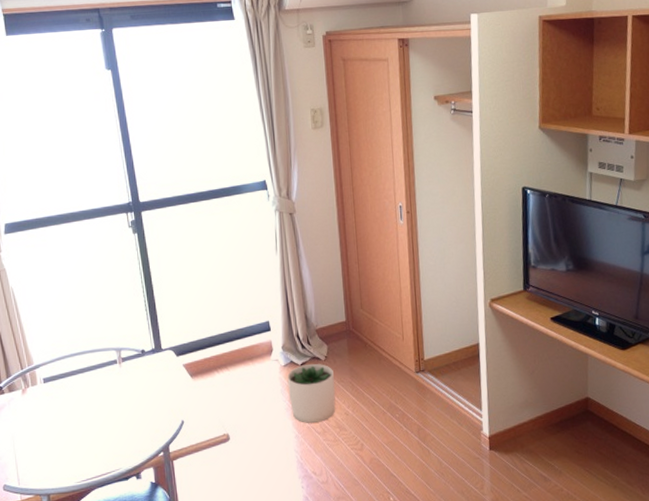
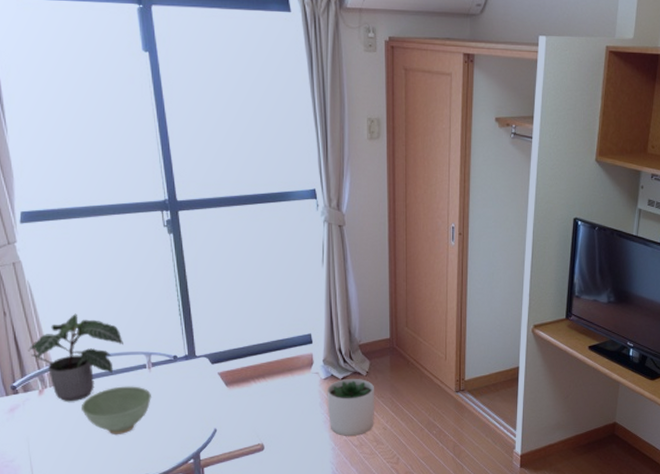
potted plant: none [12,314,96,399] -> present [28,313,123,401]
bowl: none [59,381,123,430] -> present [80,386,151,434]

